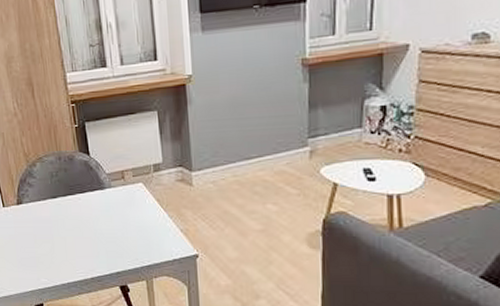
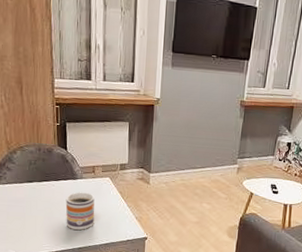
mug: none [95,204,132,252] -> present [65,192,95,231]

